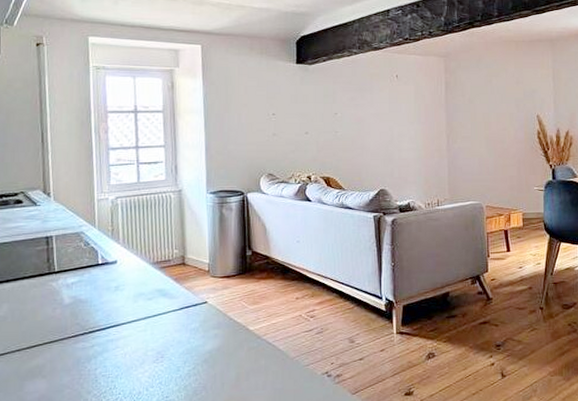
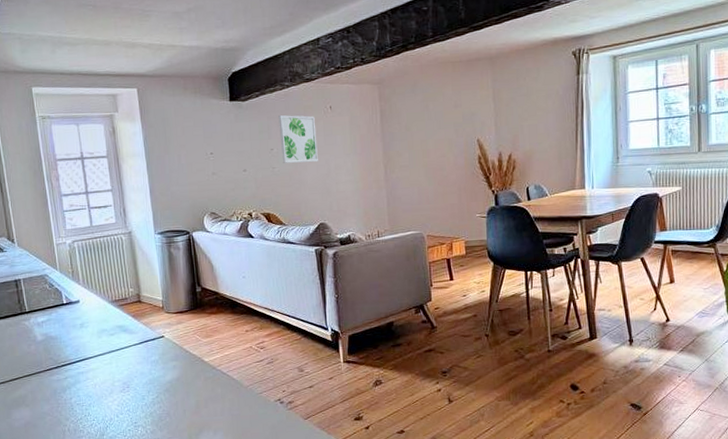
wall art: none [344,81,382,128] -> present [278,115,318,163]

